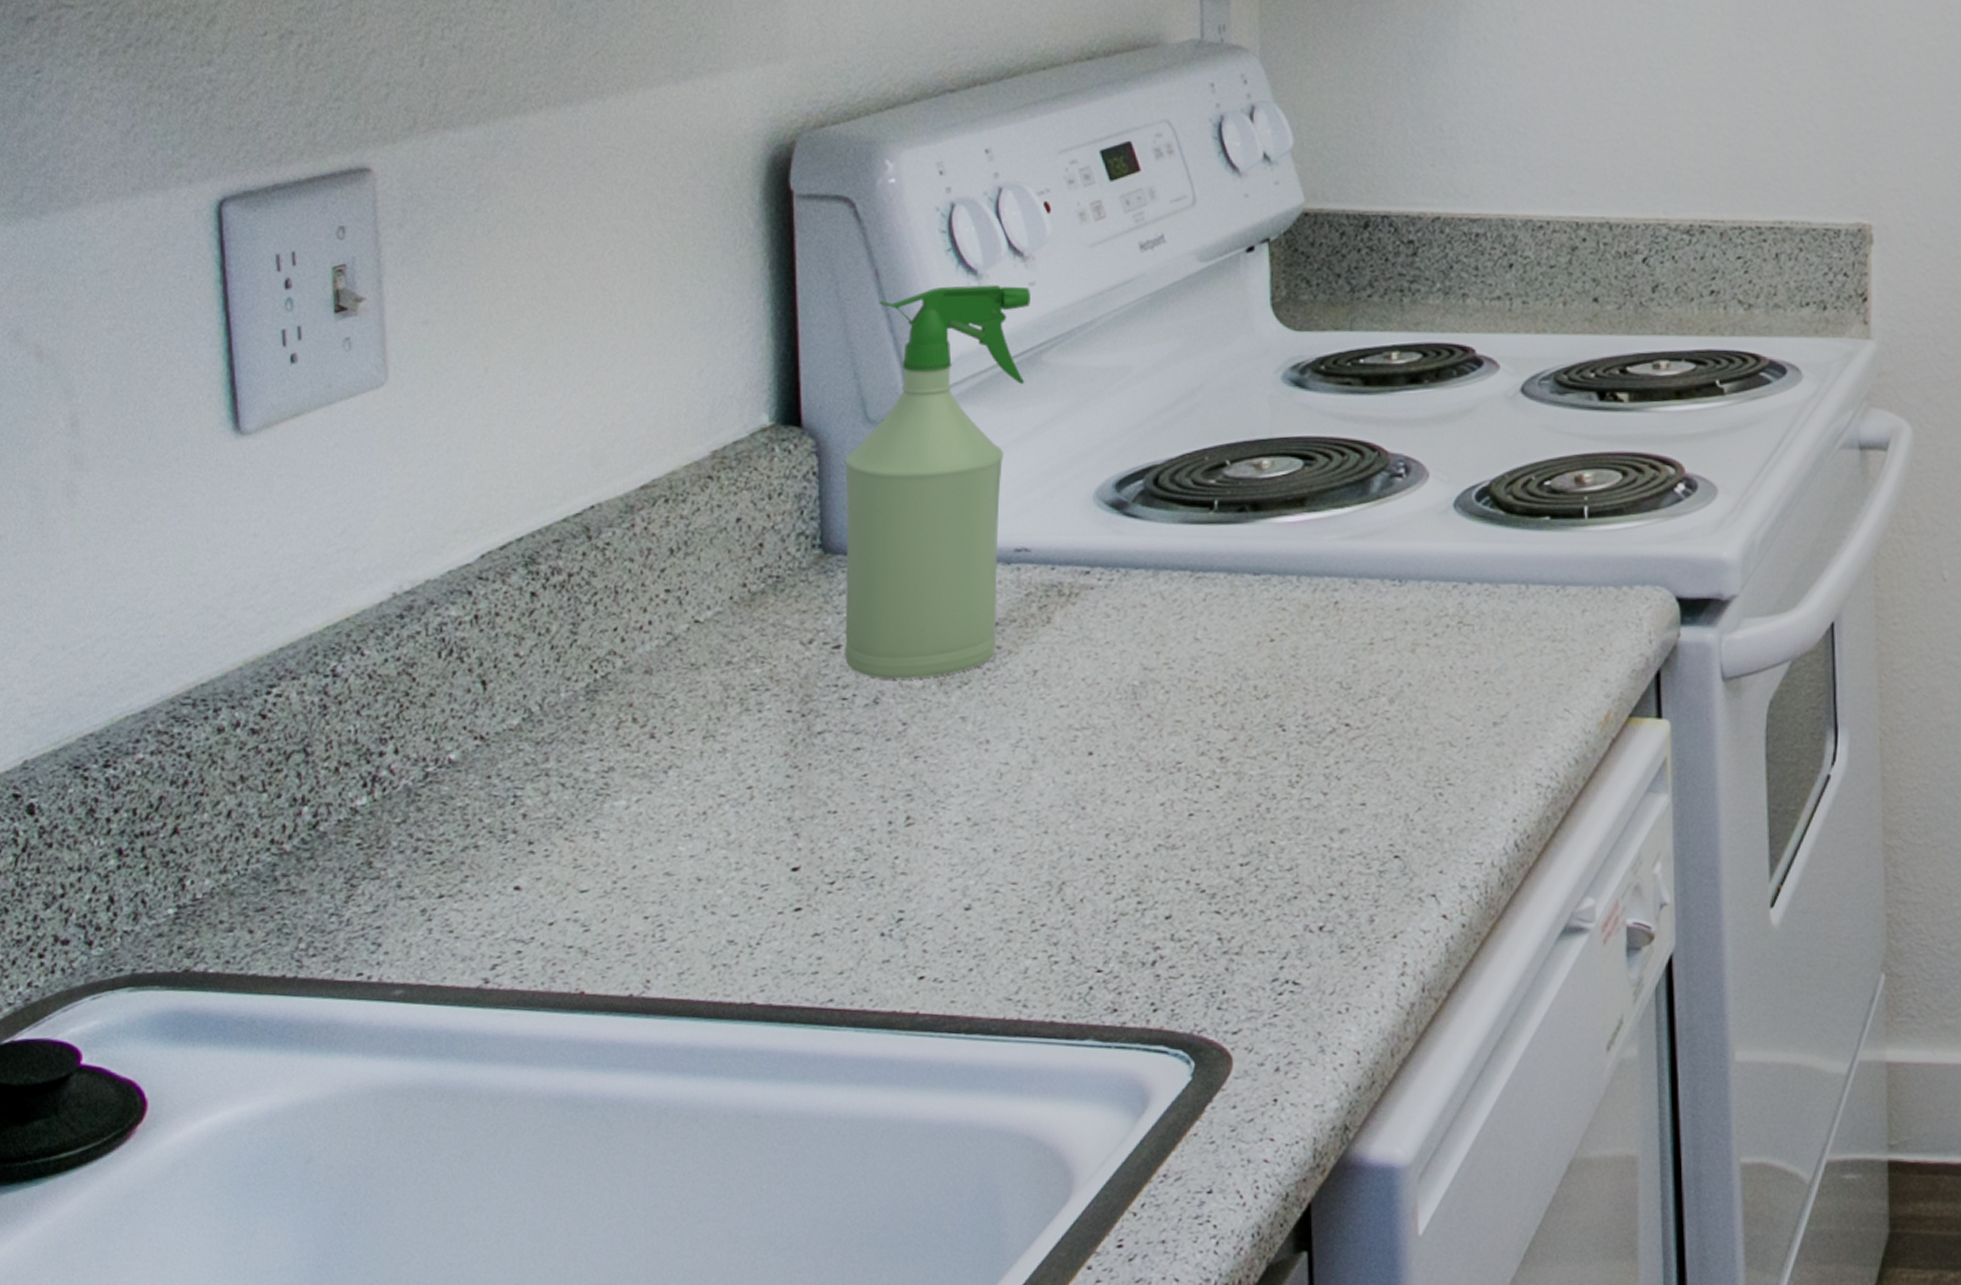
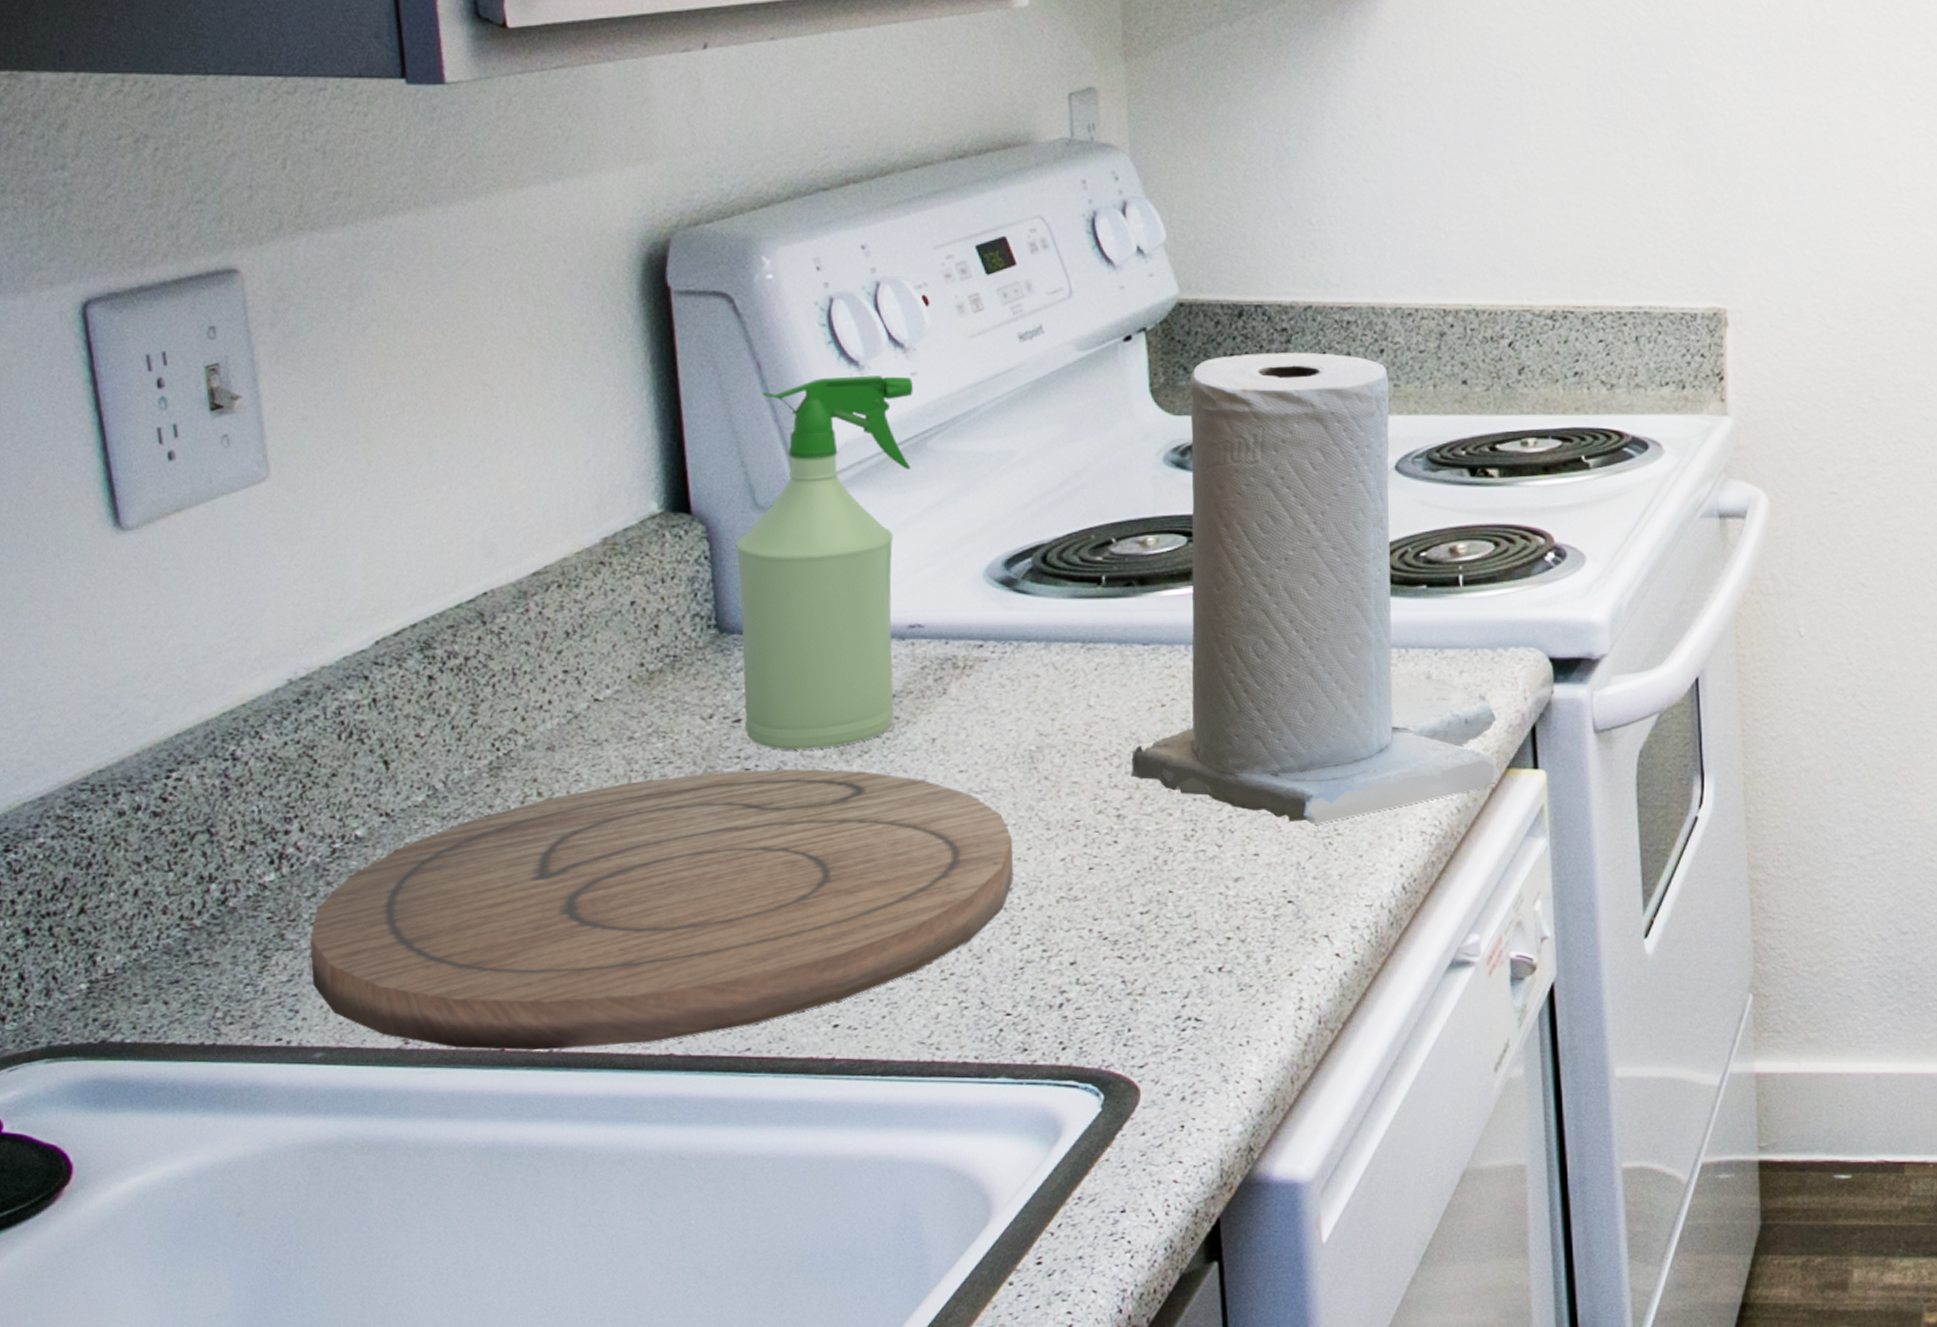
cutting board: none [397,699,1112,995] -> present [310,768,1014,1050]
paper towel: none [1236,265,1622,774] -> present [1131,352,1500,825]

